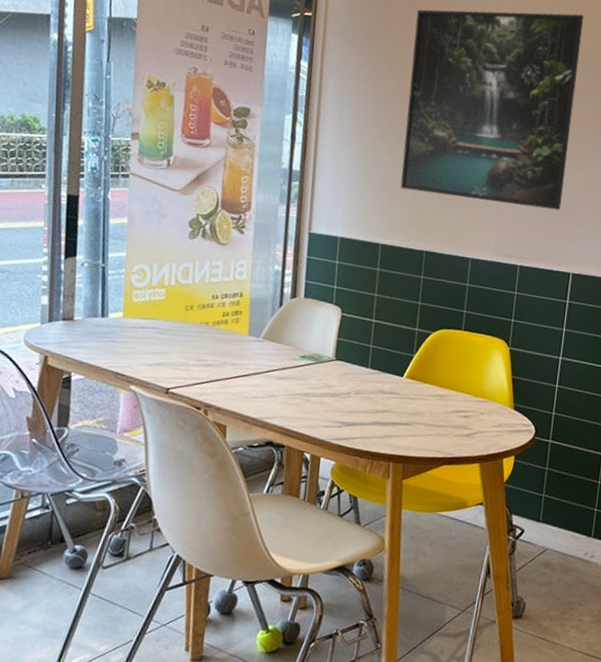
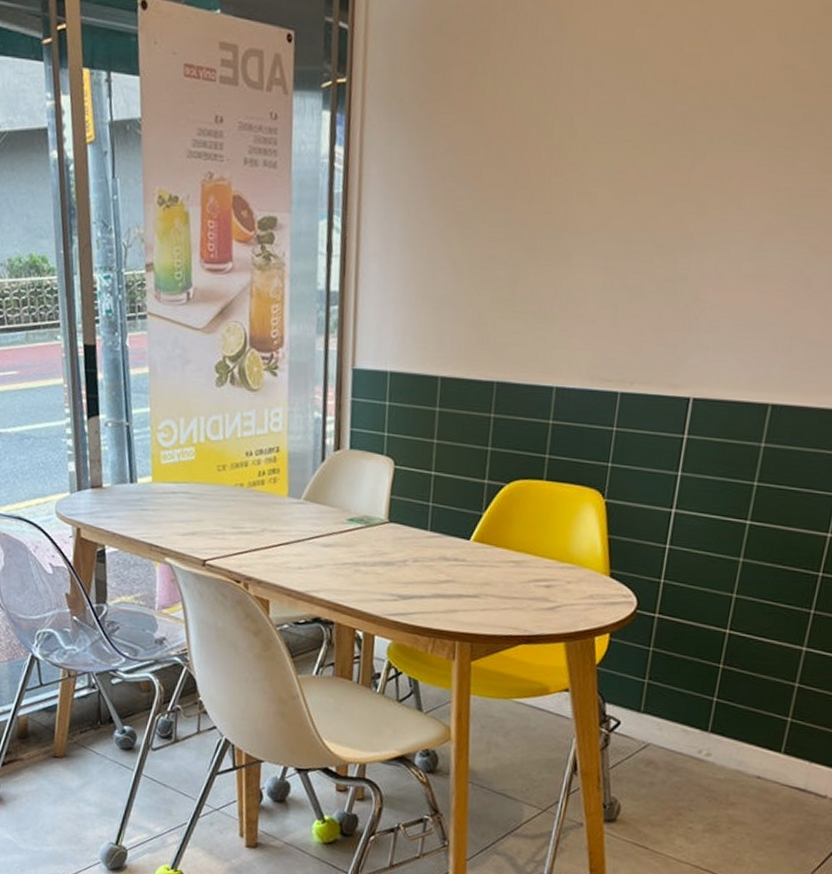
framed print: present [400,9,584,211] -> none [463,22,723,314]

